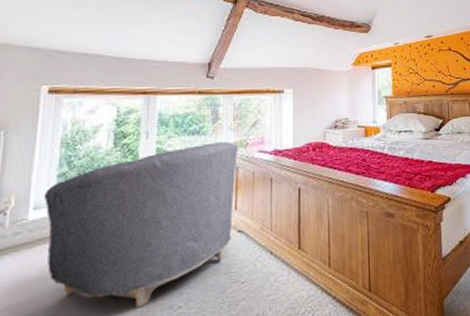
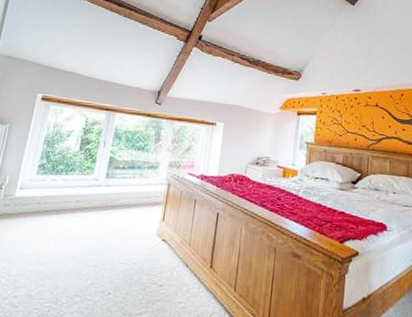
armchair: present [43,142,239,308] -> none [22,159,173,285]

